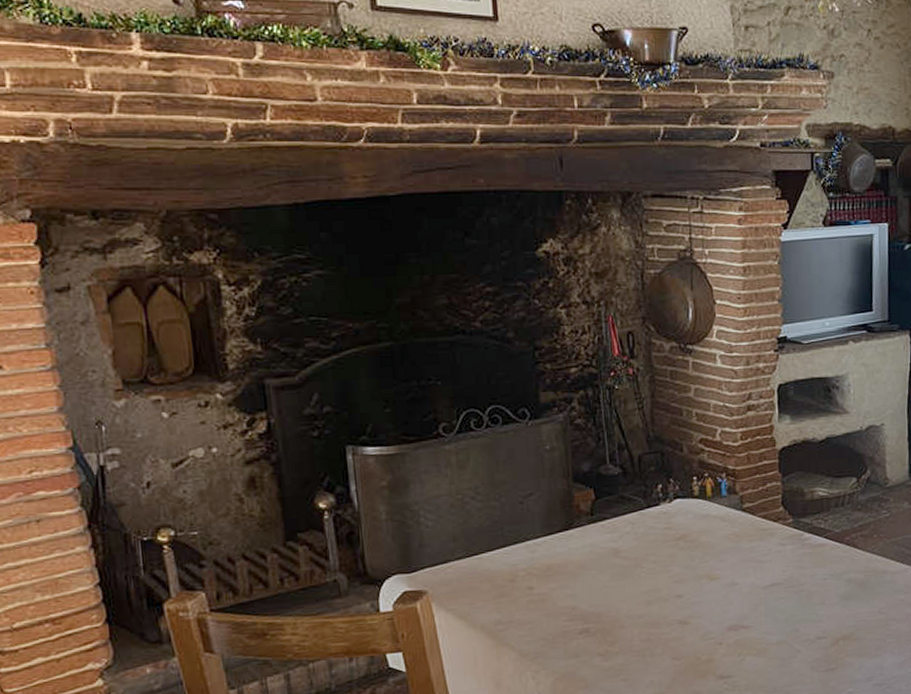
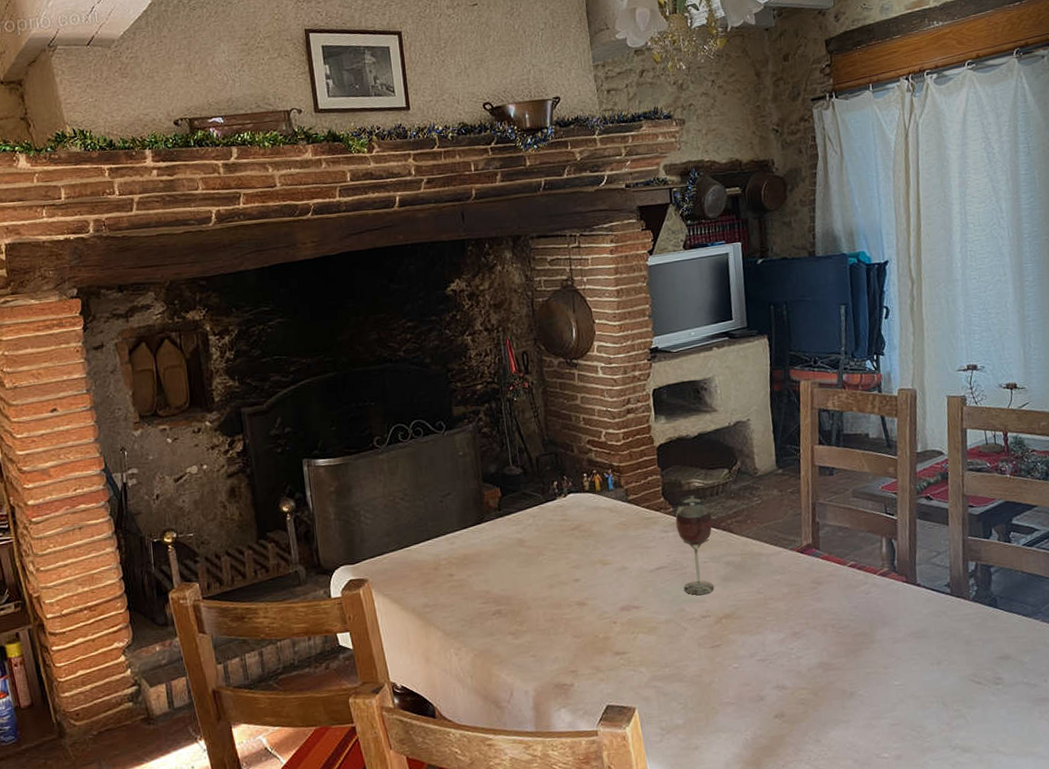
wineglass: none [794,505,836,615] -> present [675,495,714,596]

